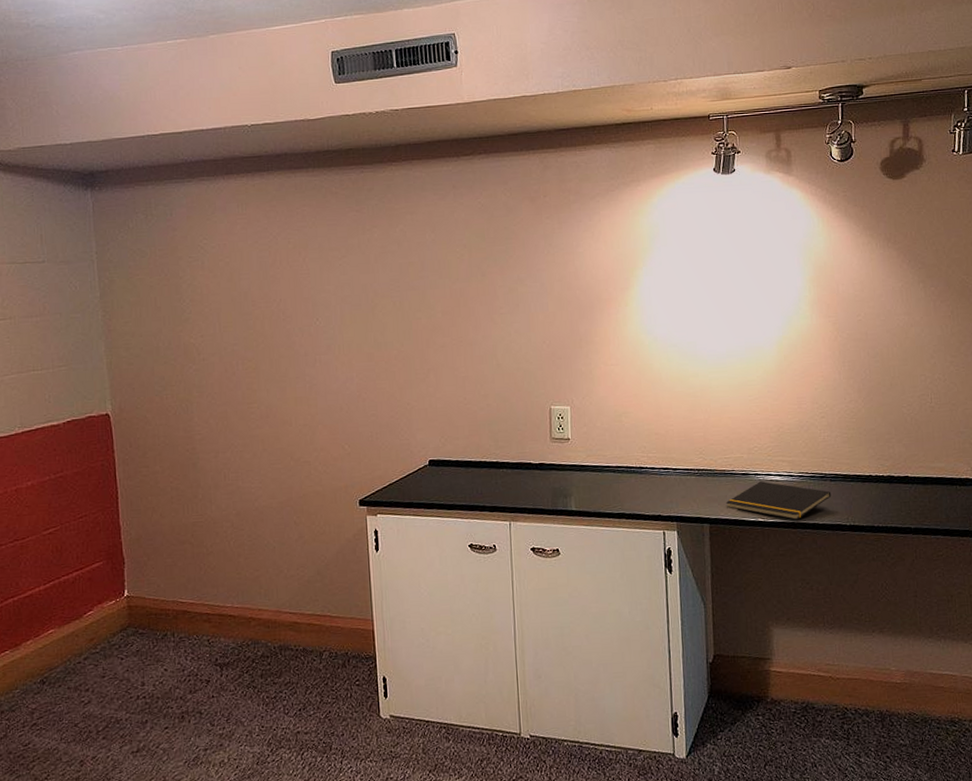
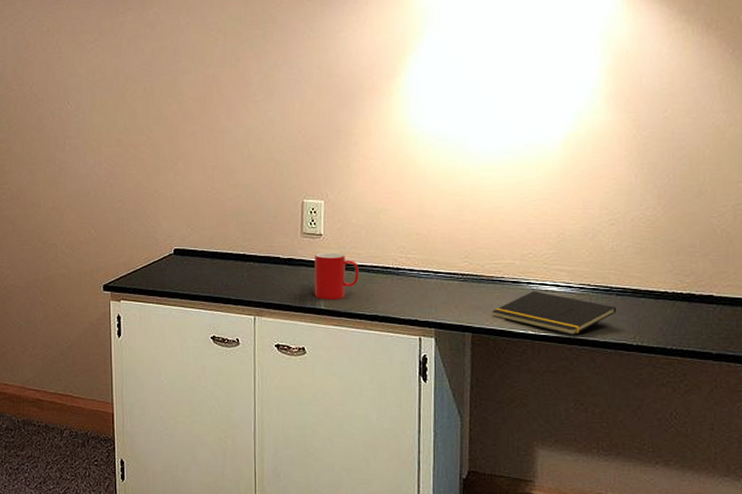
cup: none [564,455,606,501] -> present [314,252,360,300]

